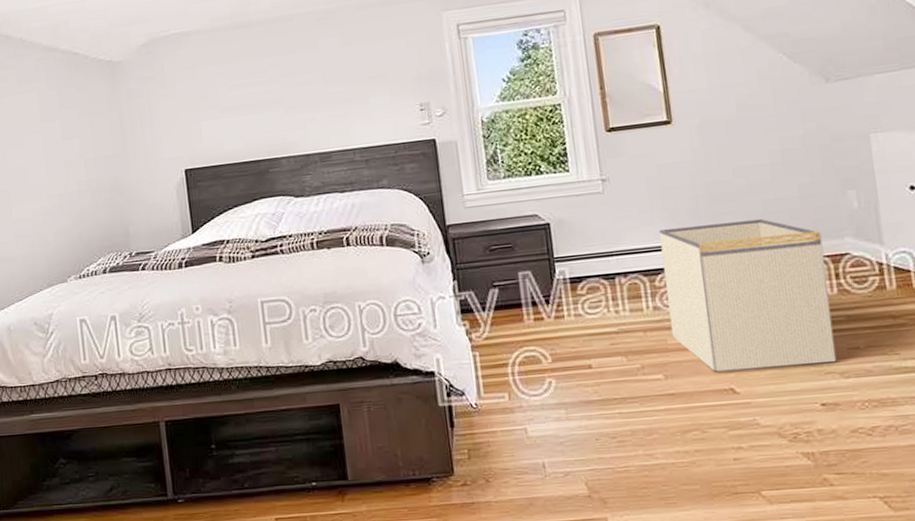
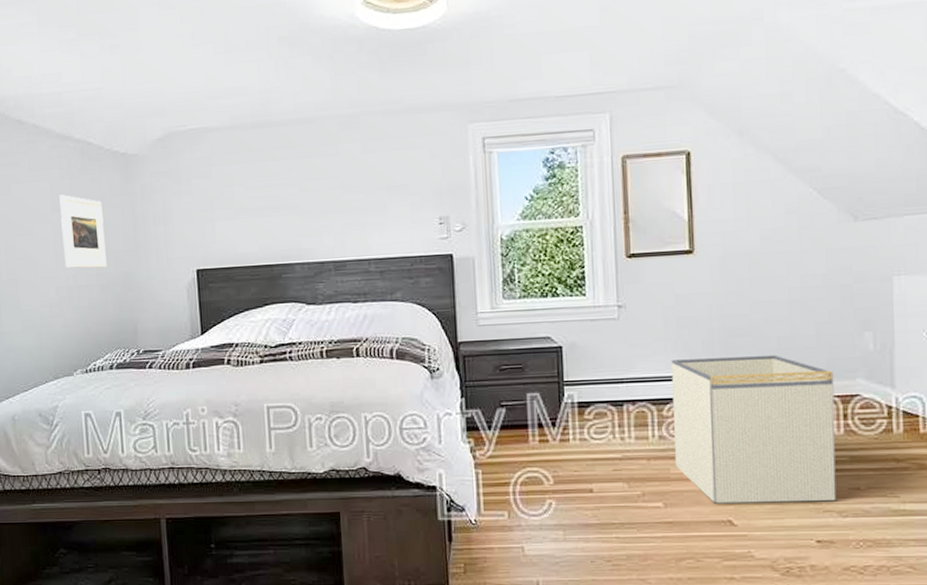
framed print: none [48,104,97,176] -> present [59,194,107,269]

